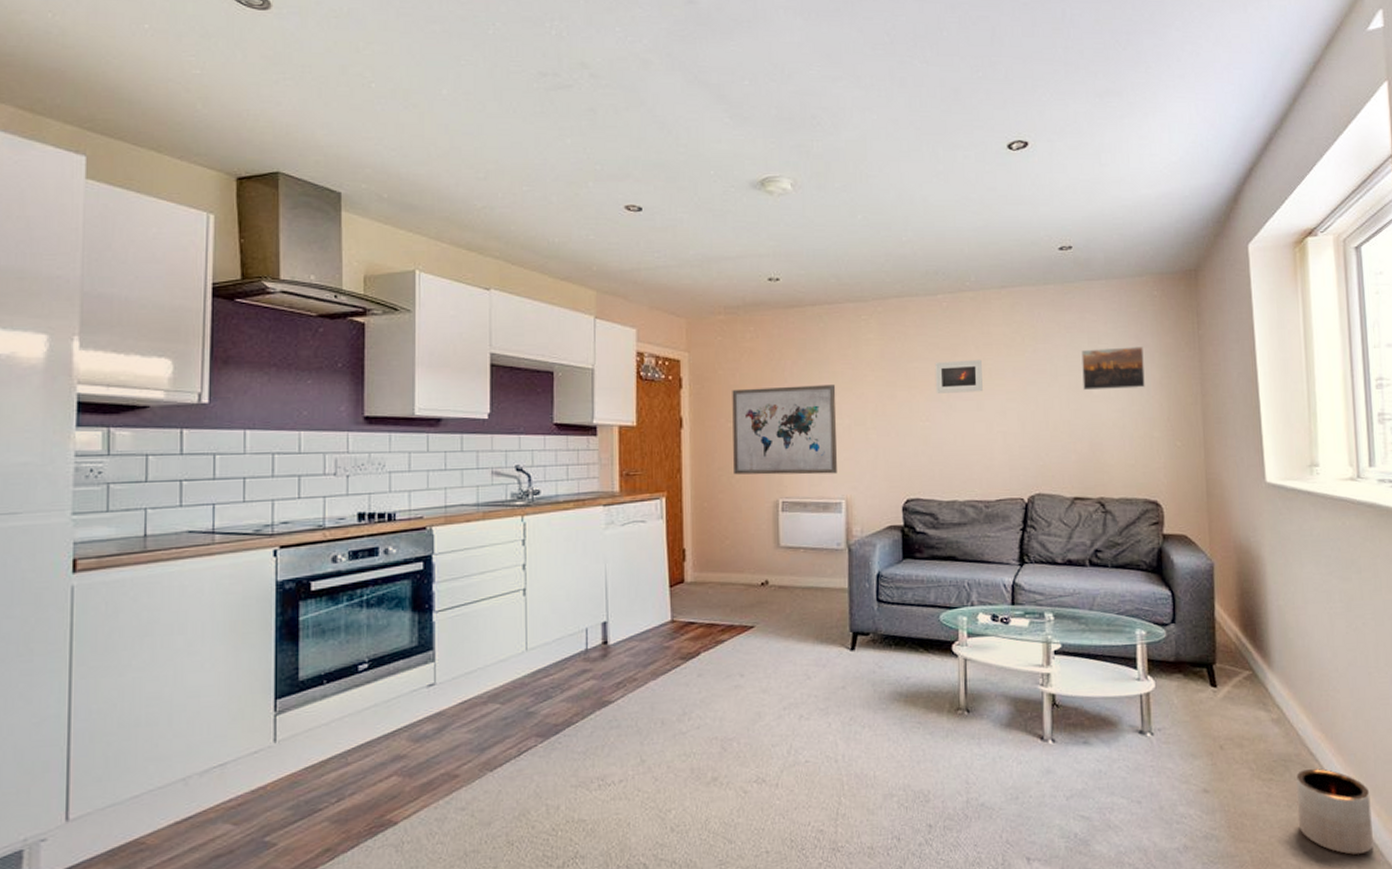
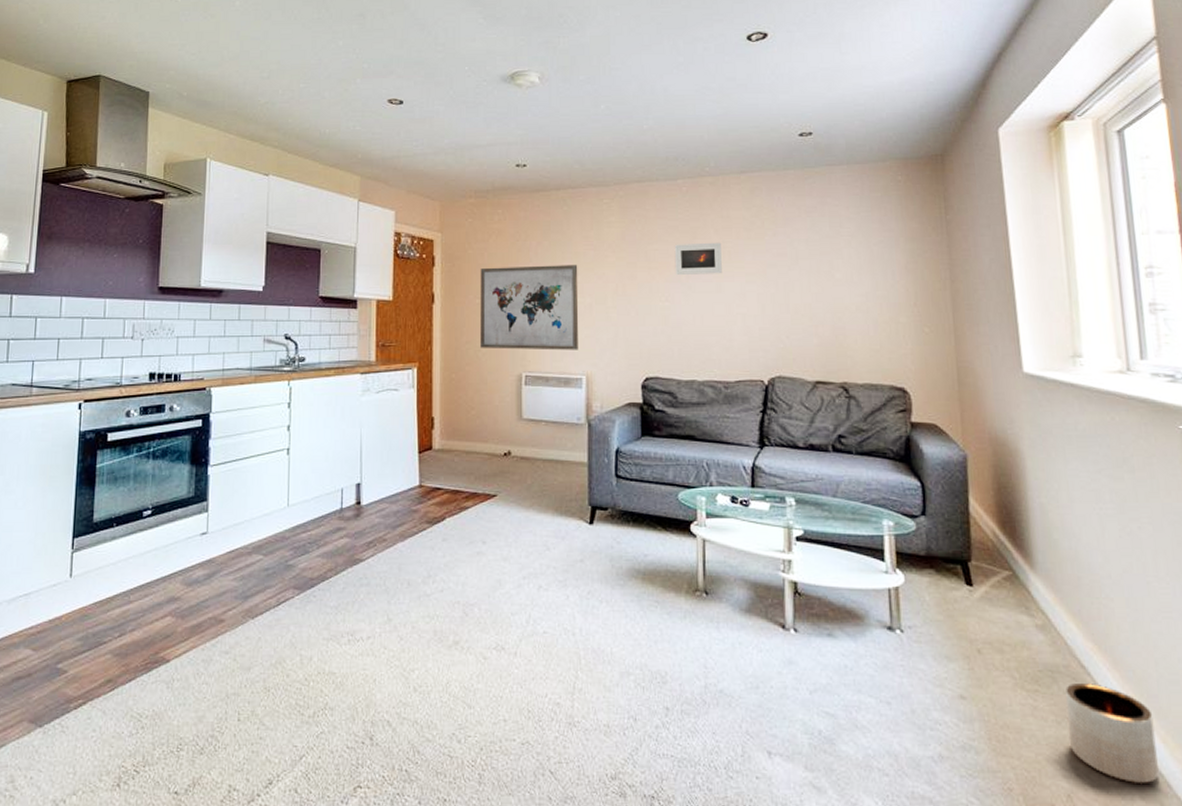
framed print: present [1081,346,1145,391] -> none [823,231,890,275]

